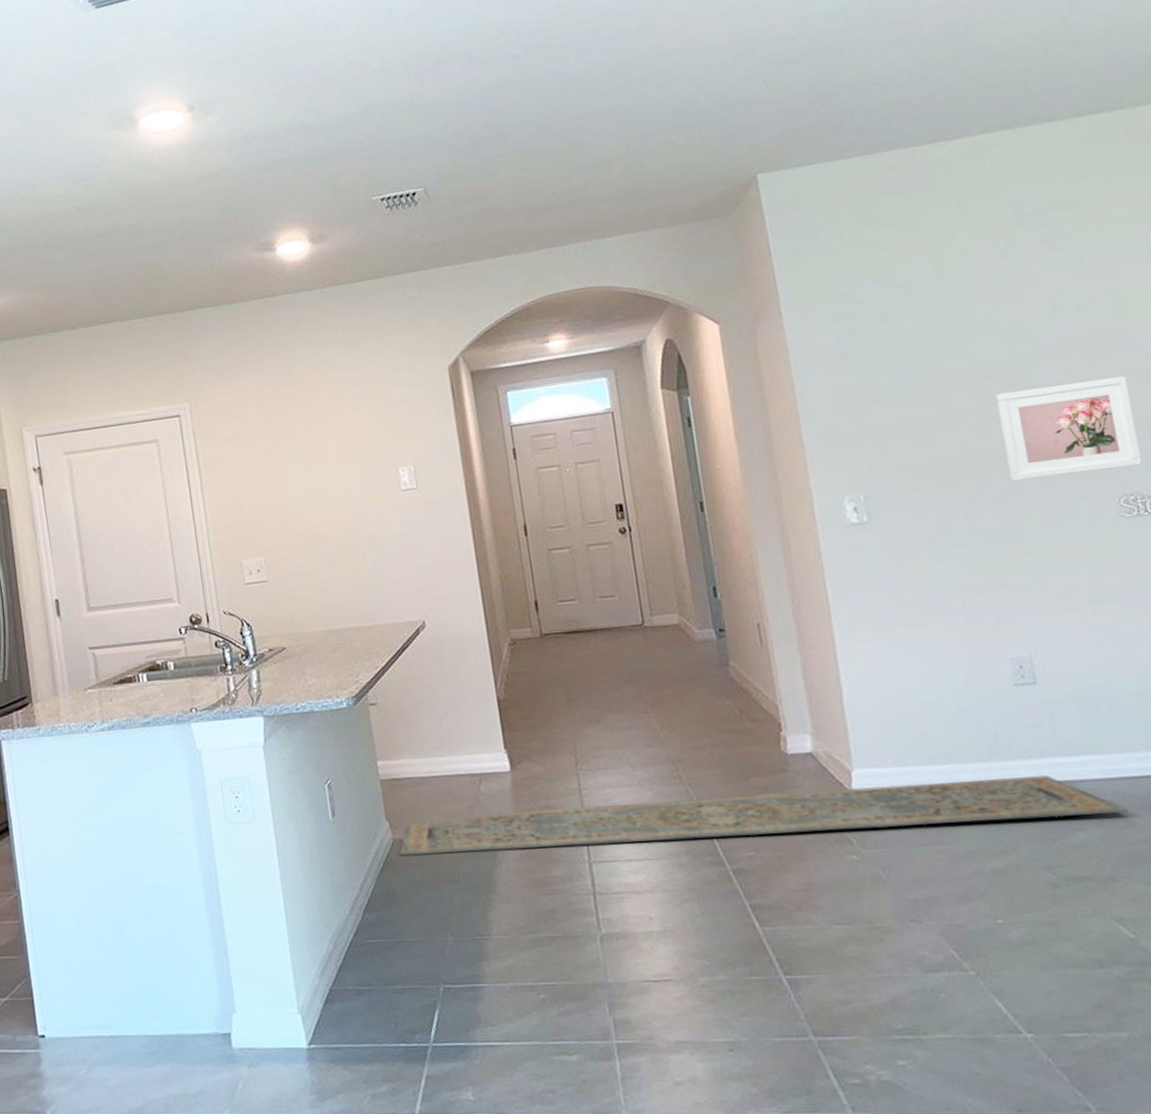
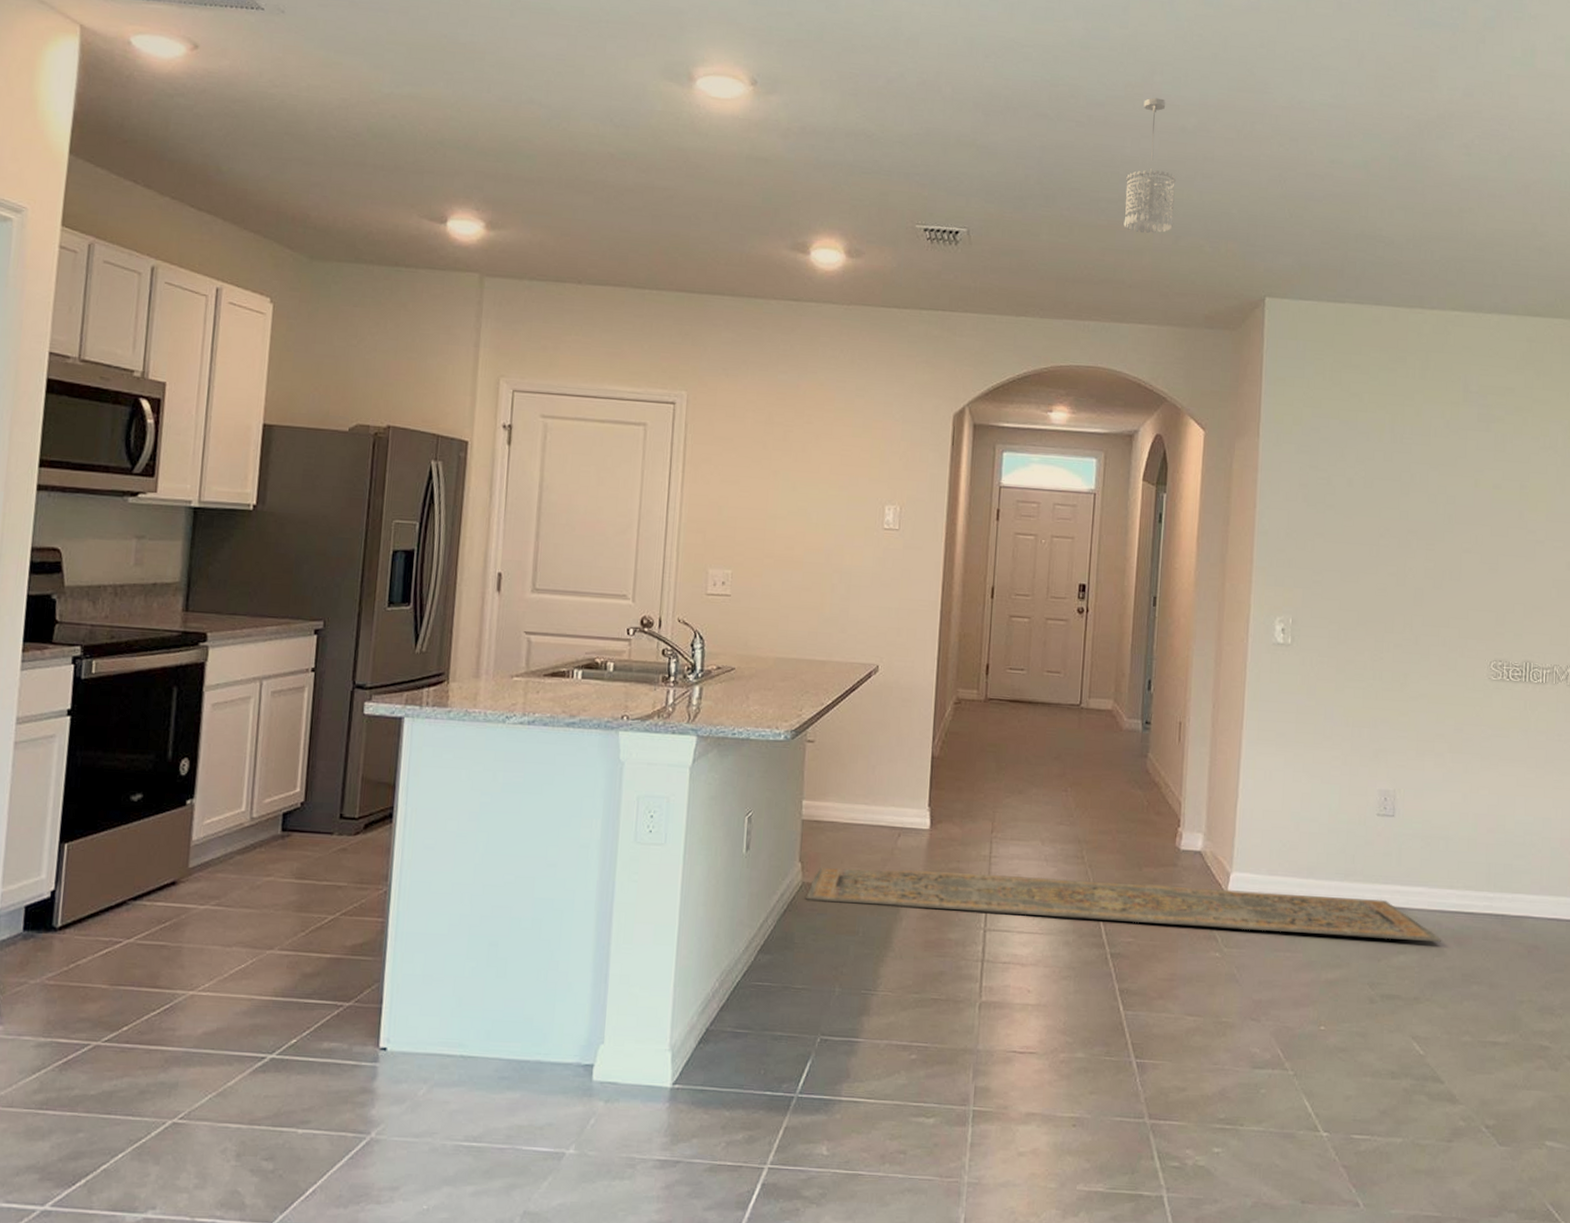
pendant light: none [577,8,638,147] -> present [1123,97,1176,234]
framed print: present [995,376,1142,482] -> none [1411,548,1517,636]

